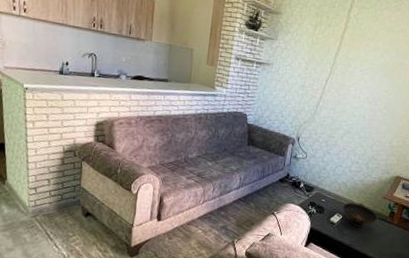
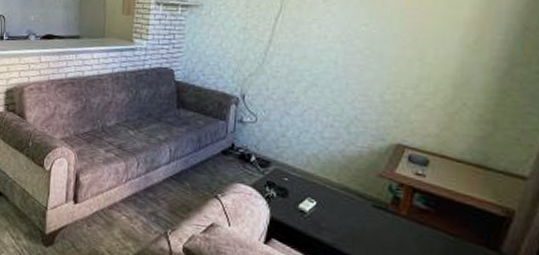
decorative bowl: present [343,202,379,228] -> none [316,182,374,220]

